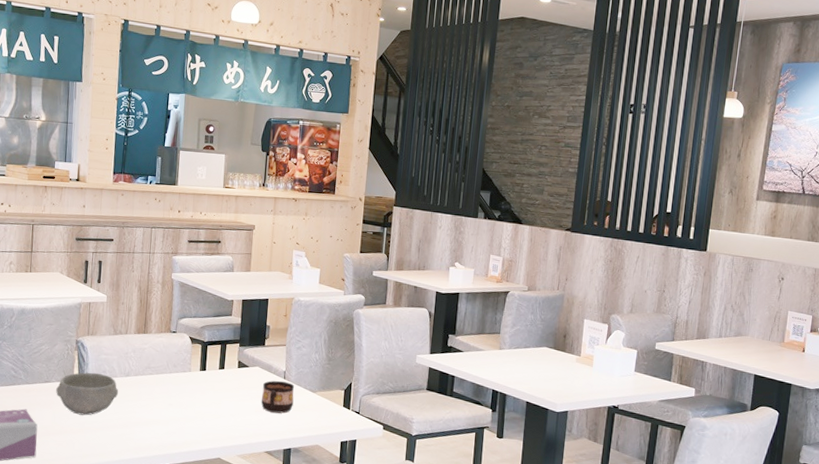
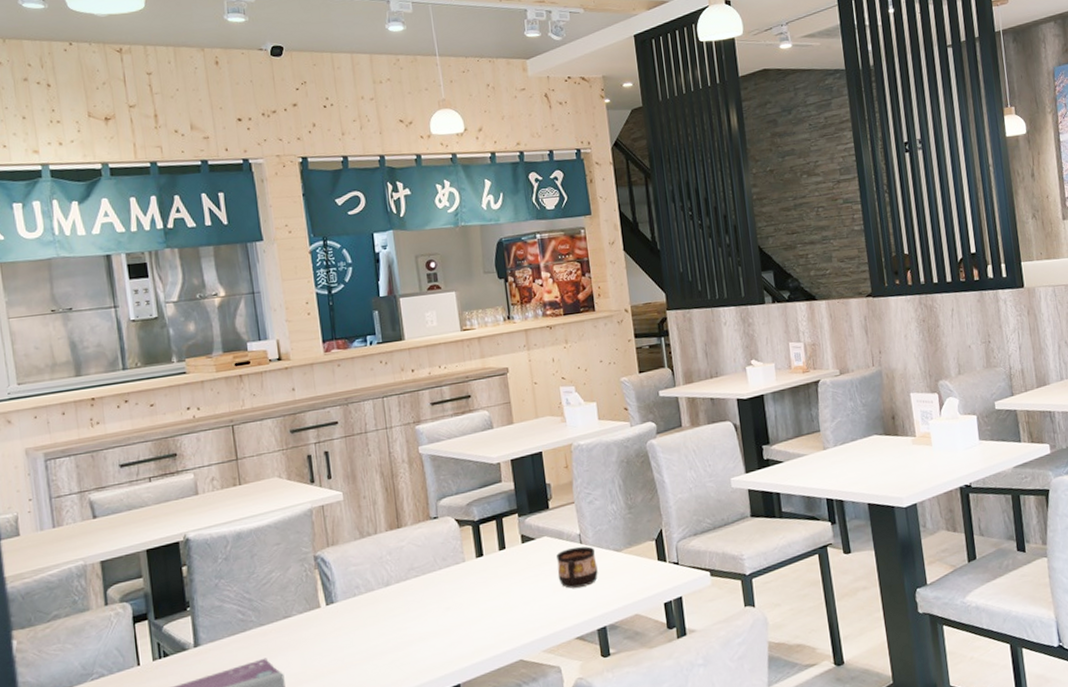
bowl: present [56,372,119,416] -> none [299,590,381,649]

